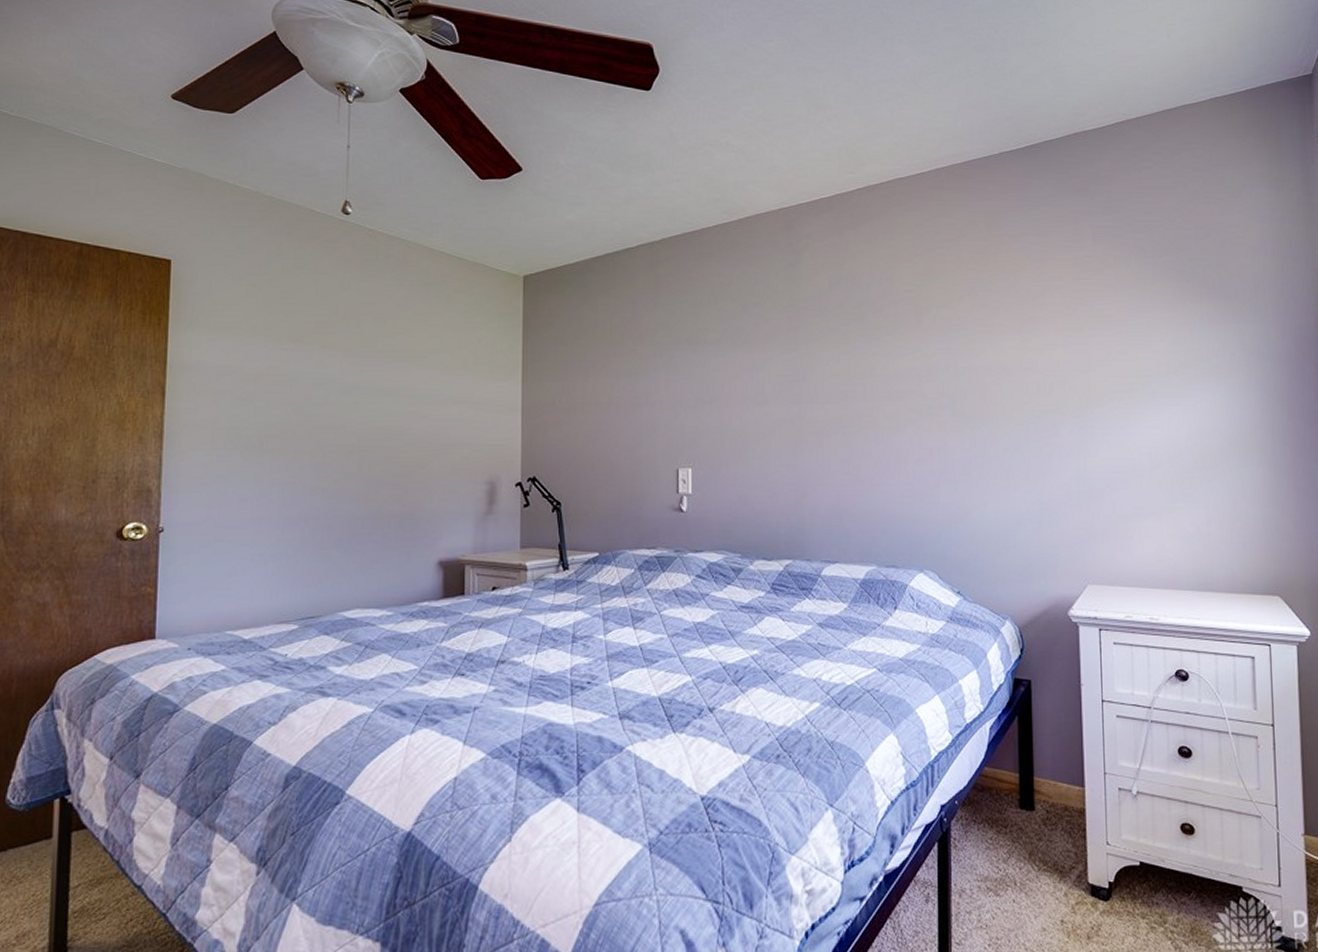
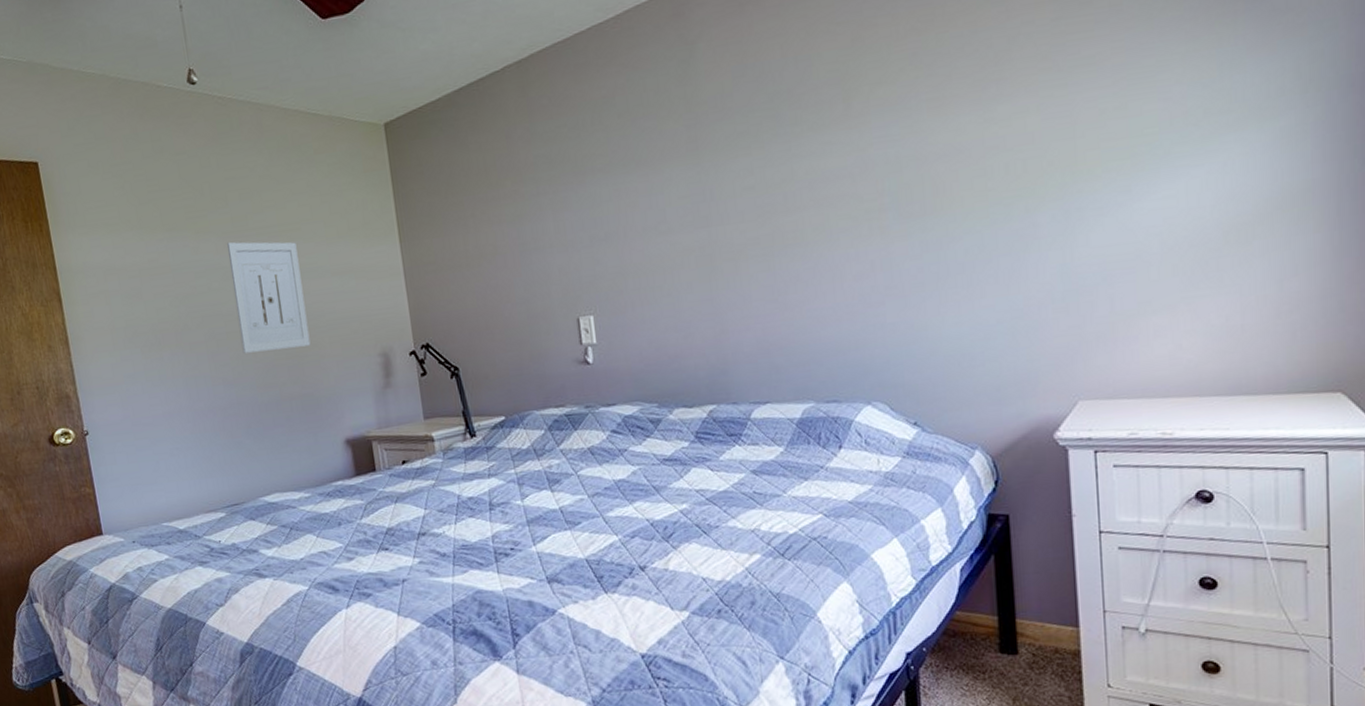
wall art: none [348,360,421,467] -> present [227,241,311,353]

